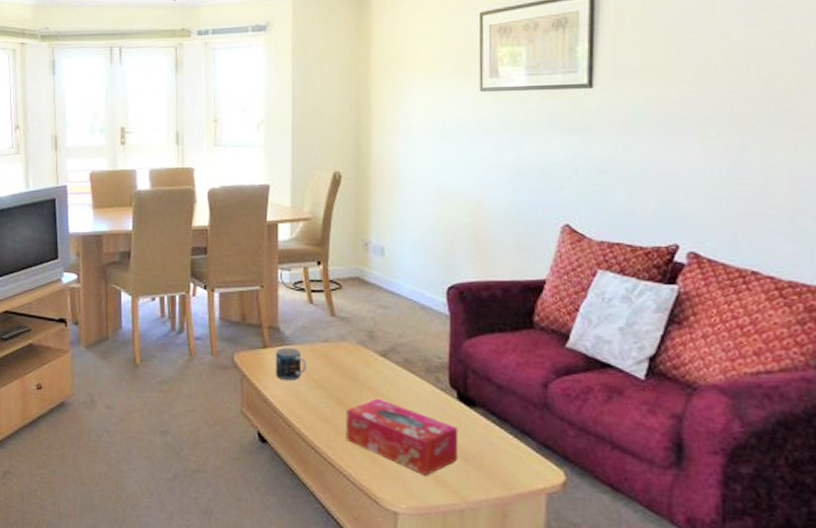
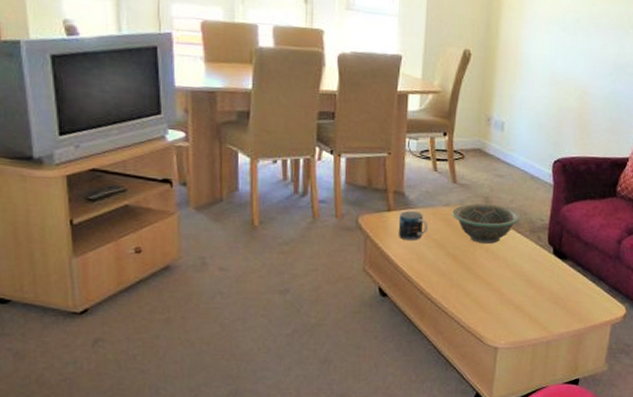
decorative bowl: none [332,339,414,385] -> present [452,203,522,244]
tissue box: present [346,398,459,476] -> none [459,254,552,317]

